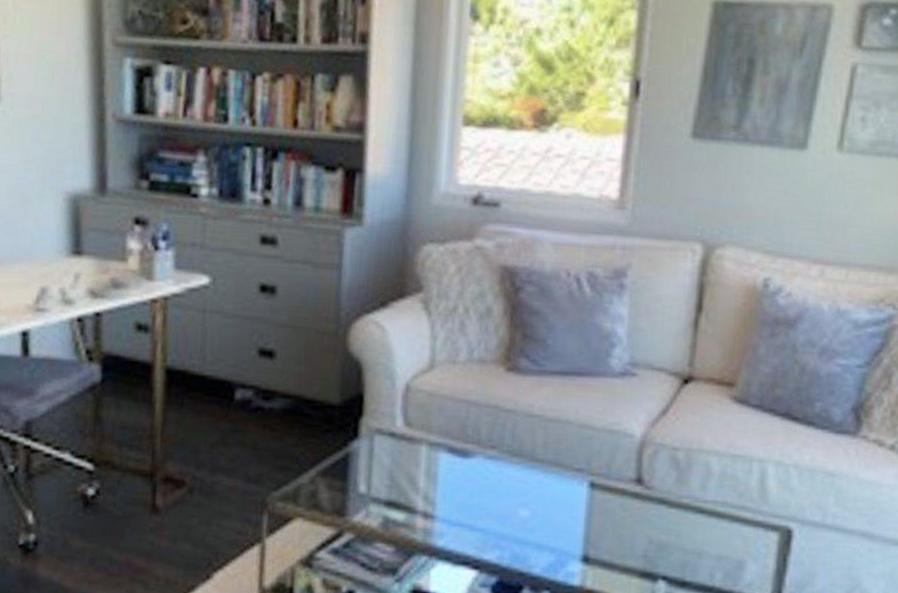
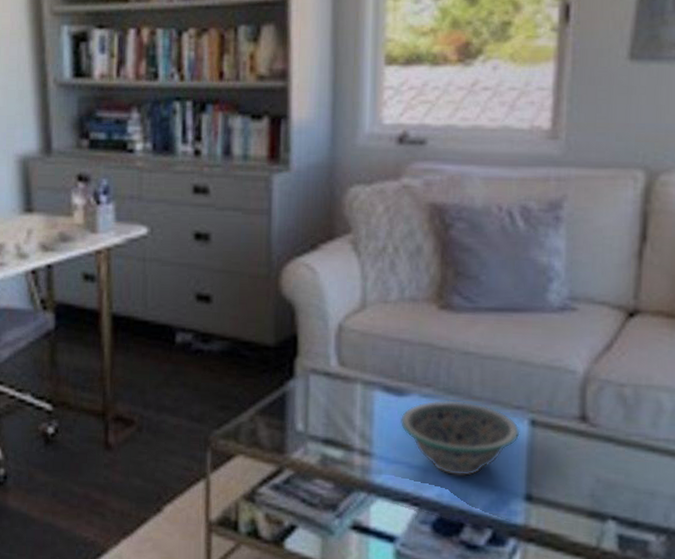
decorative bowl: none [463,462,580,539] -> present [399,400,520,477]

